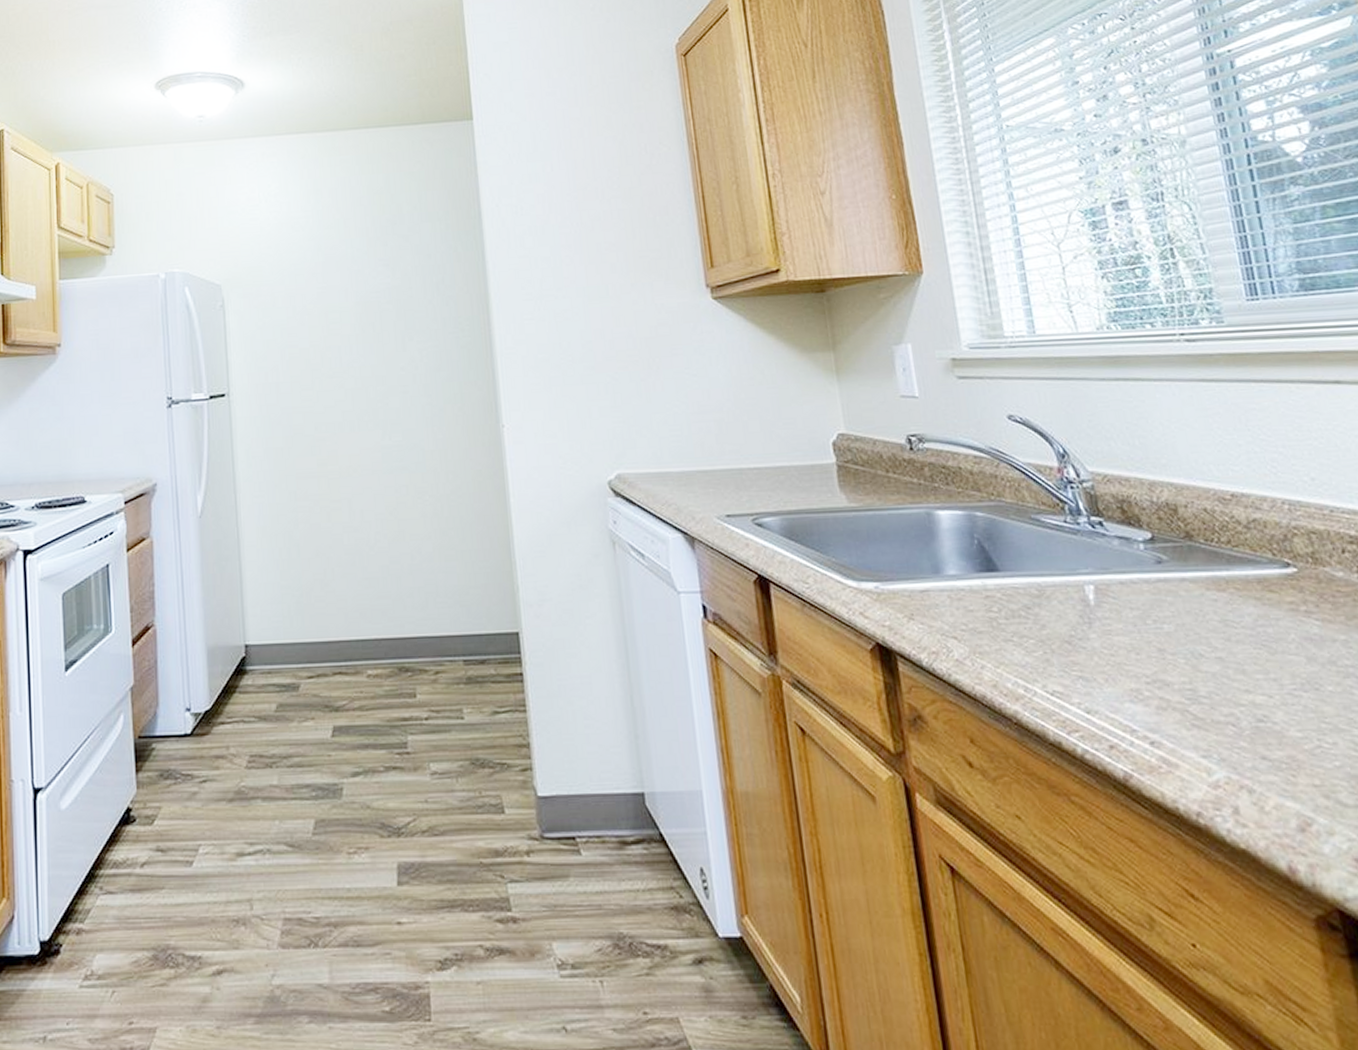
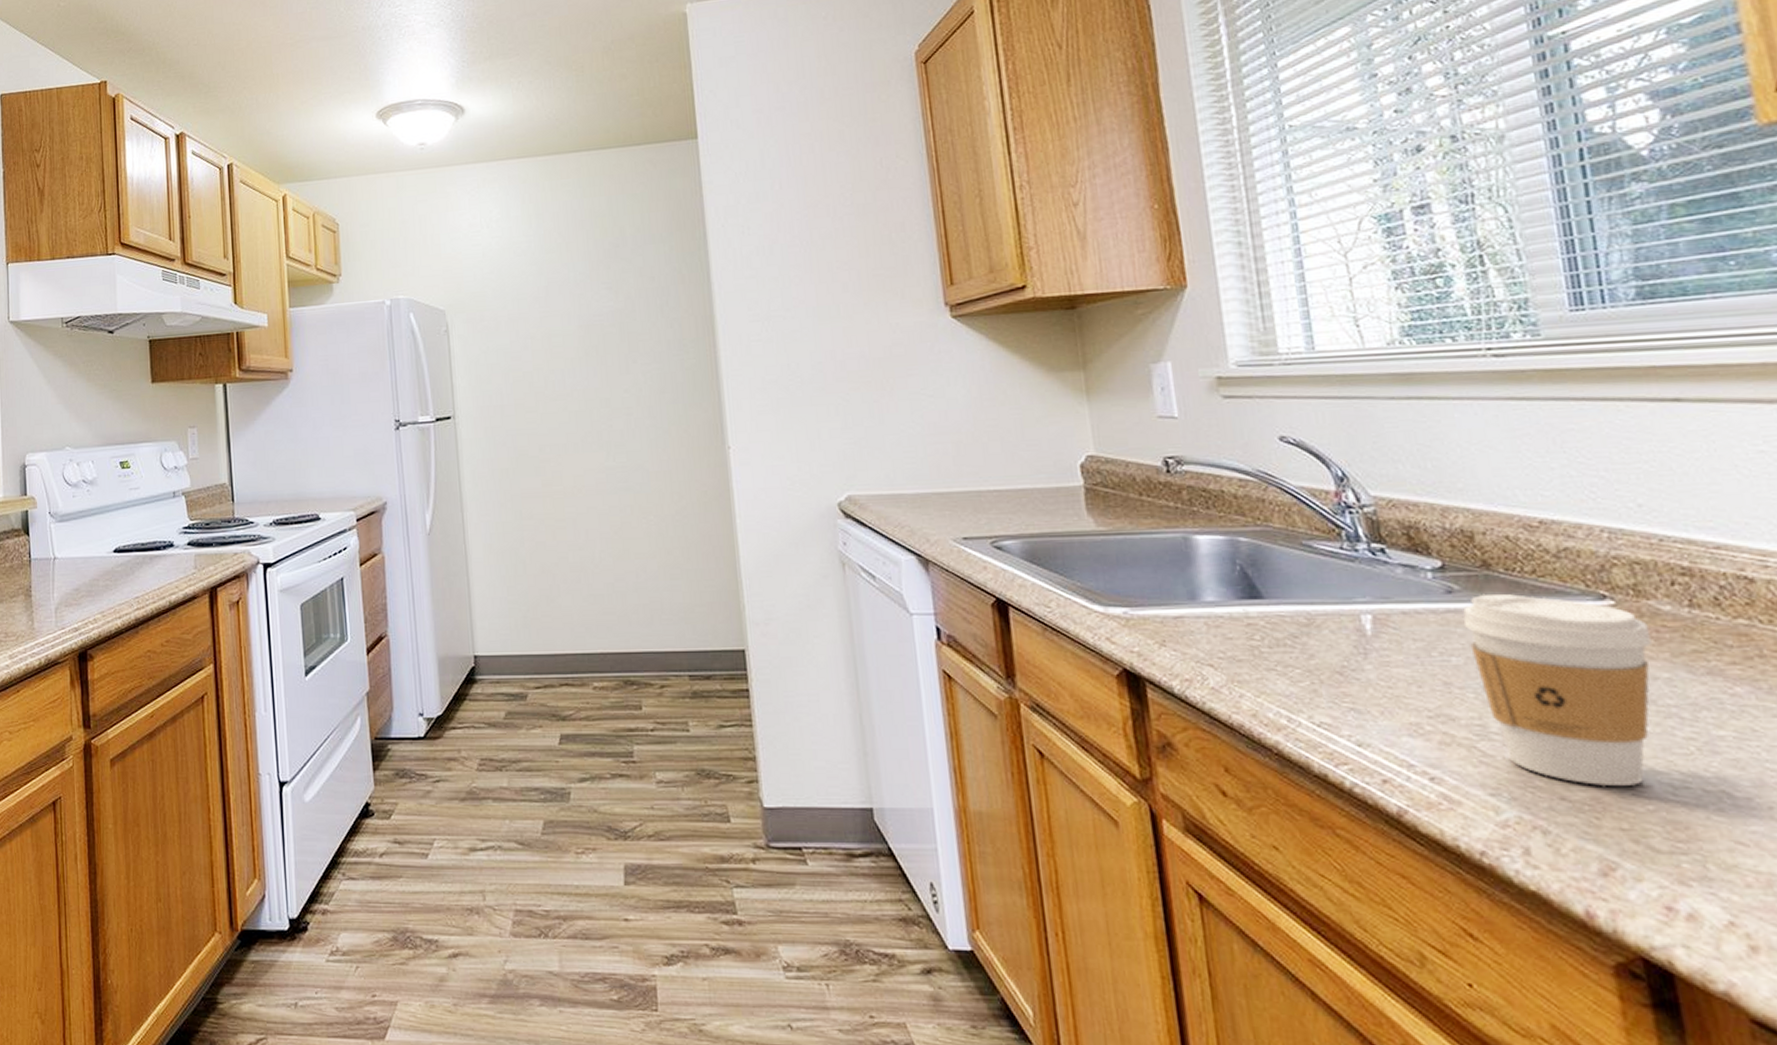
coffee cup: none [1171,563,1331,746] -> present [1463,593,1653,787]

